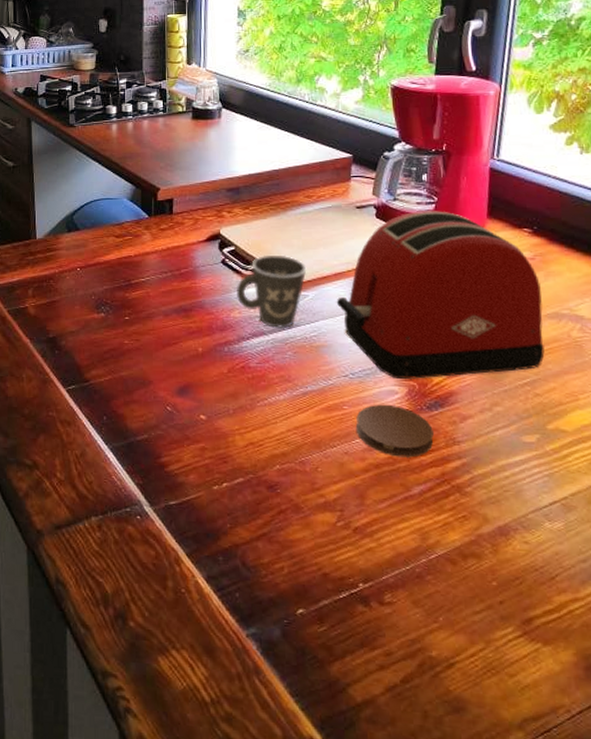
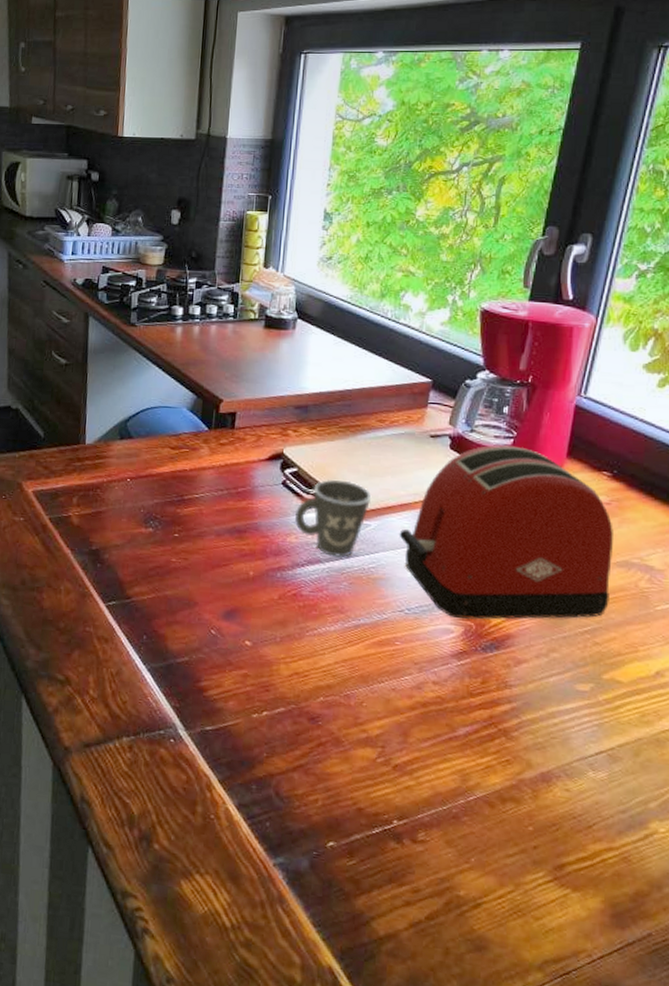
coaster: present [355,404,434,458] -> none [406,642,486,699]

